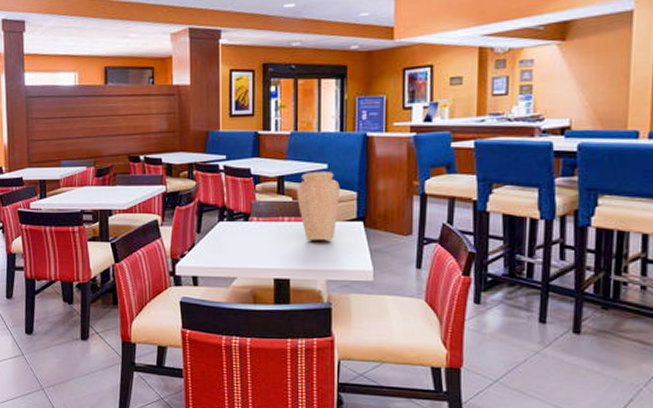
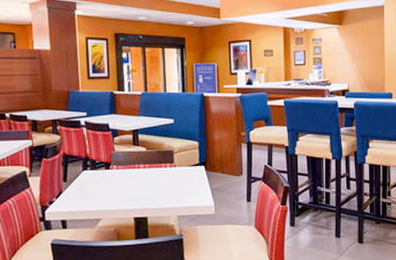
vase: present [297,170,340,241] -> none [149,125,185,184]

